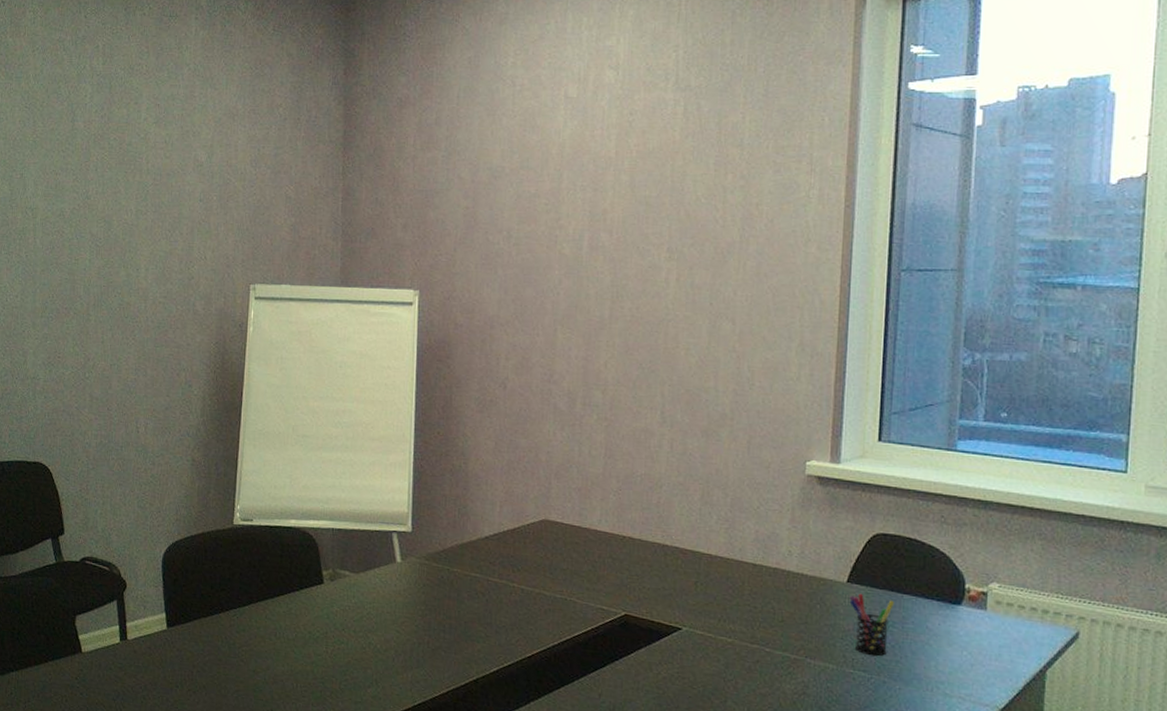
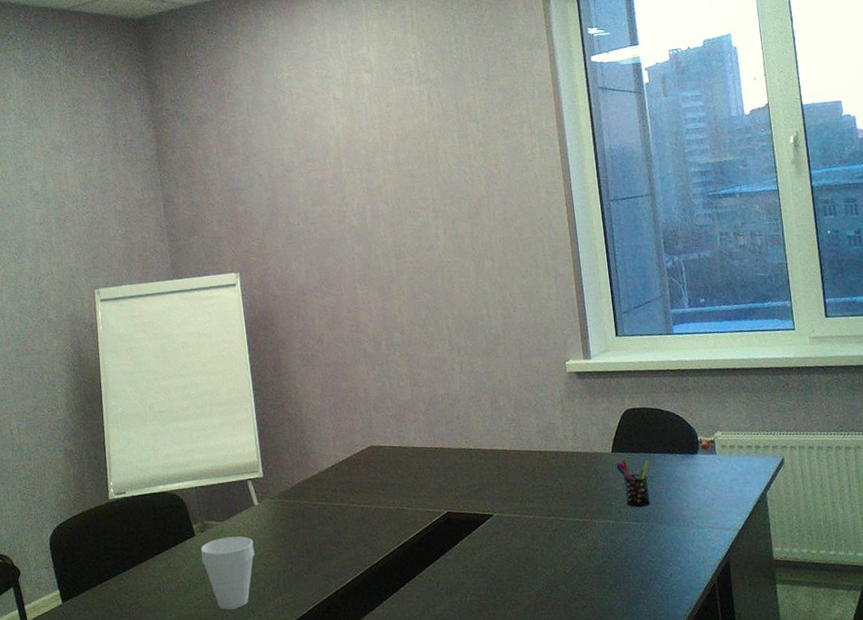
cup: none [326,591,389,675] -> present [200,536,255,610]

